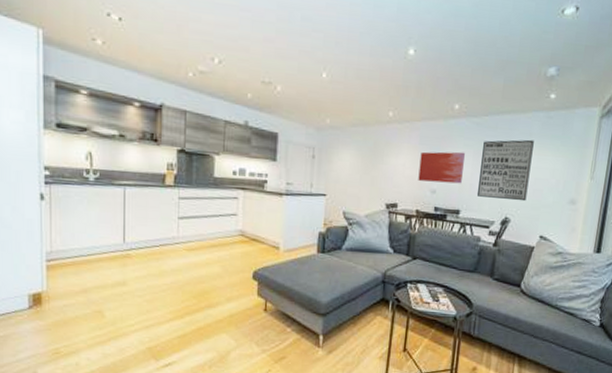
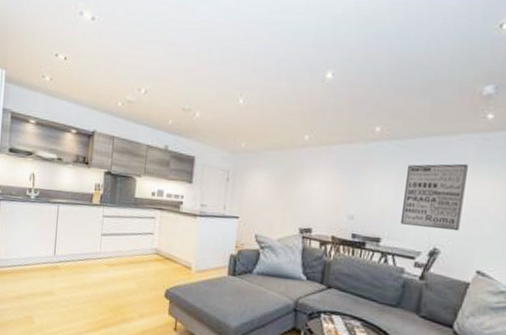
wall art: present [418,151,465,184] -> none [334,175,387,210]

